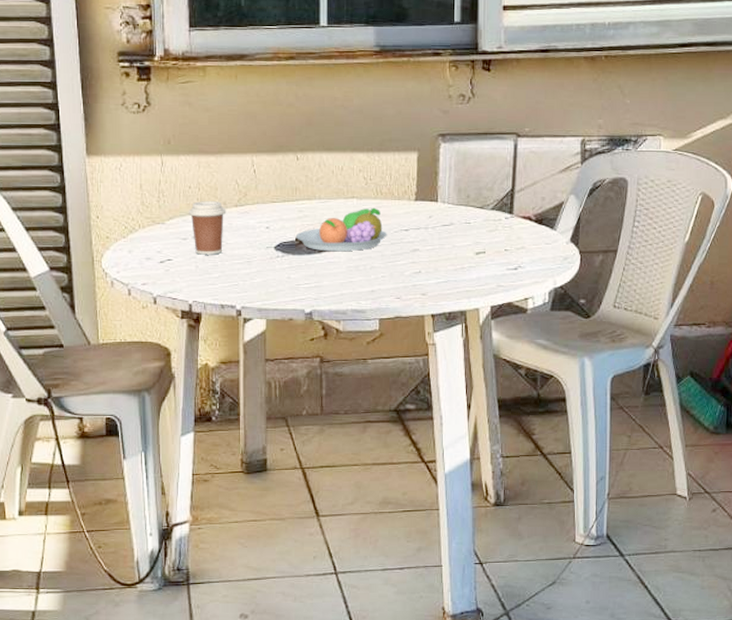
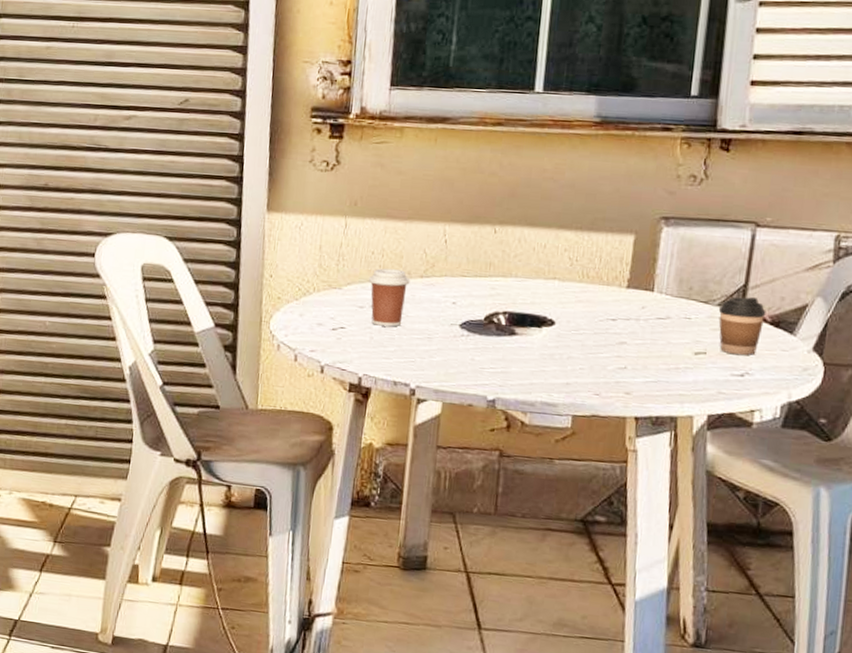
fruit bowl: present [295,207,387,251] -> none [484,291,591,338]
coffee cup: none [492,200,531,252] -> present [718,297,766,356]

